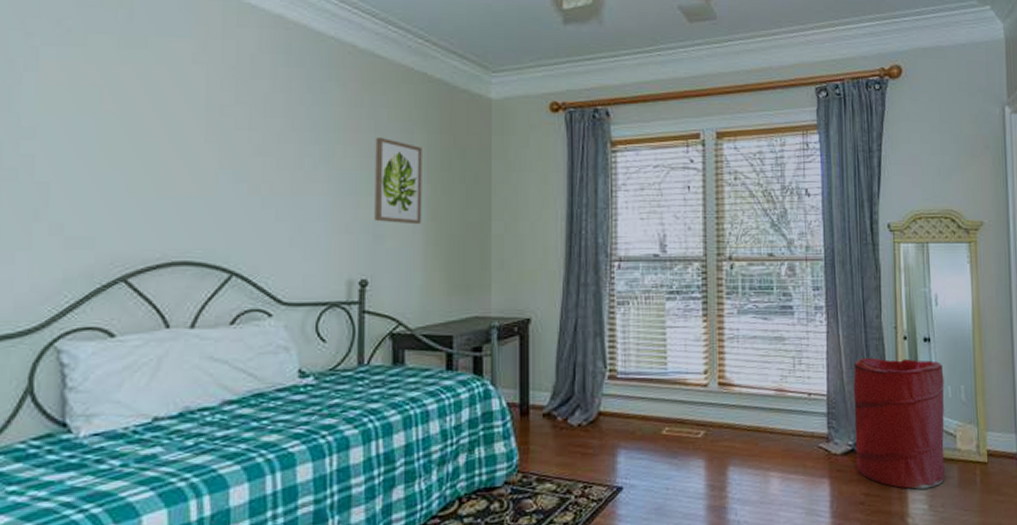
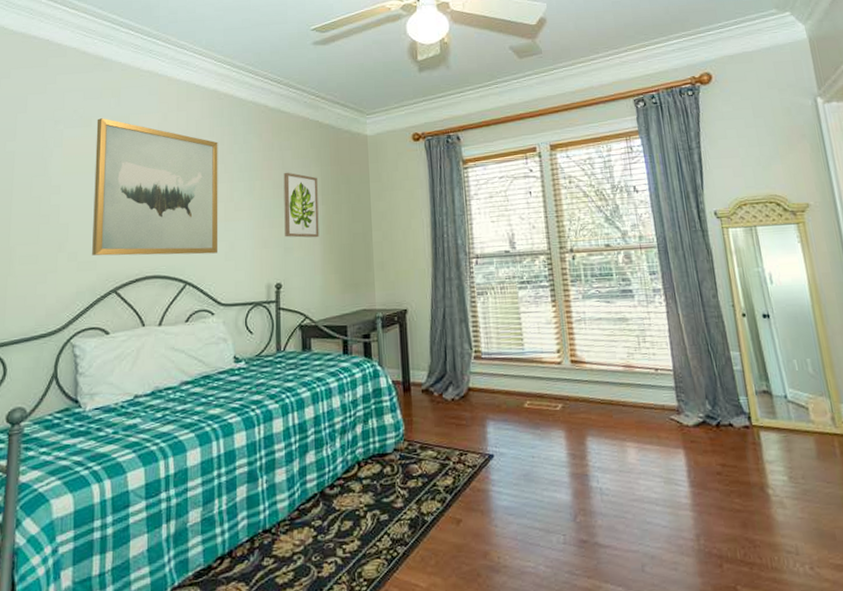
wall art: none [88,36,283,237] -> present [92,118,218,256]
laundry hamper: present [853,357,945,490] -> none [696,334,802,461]

